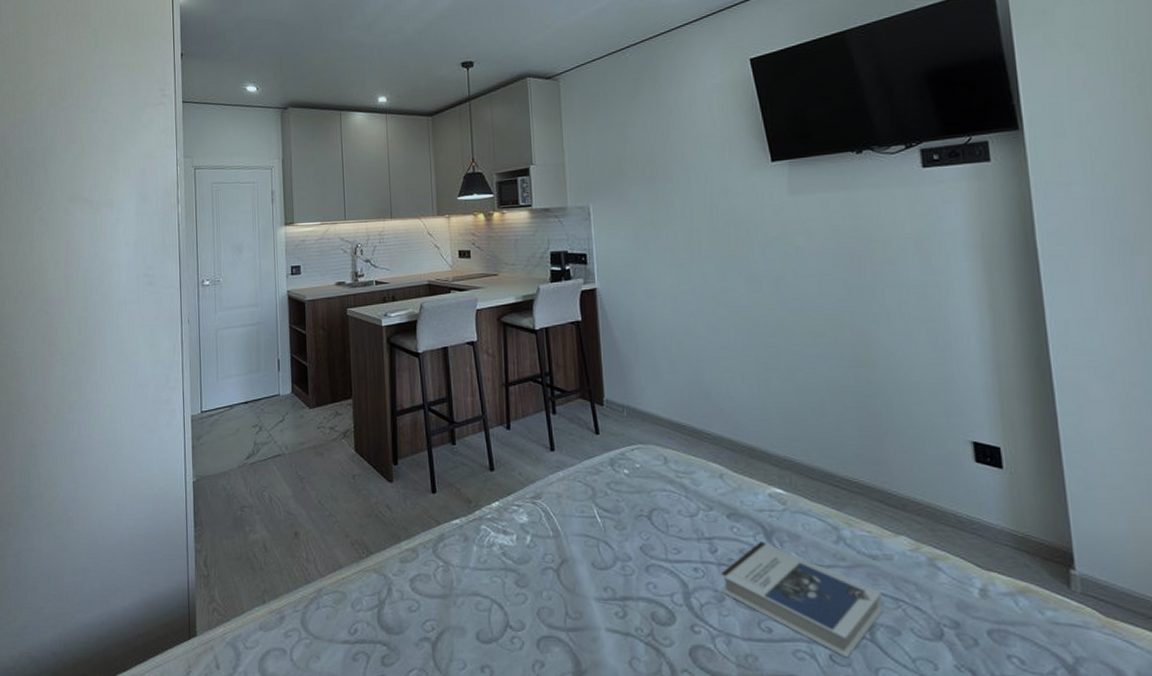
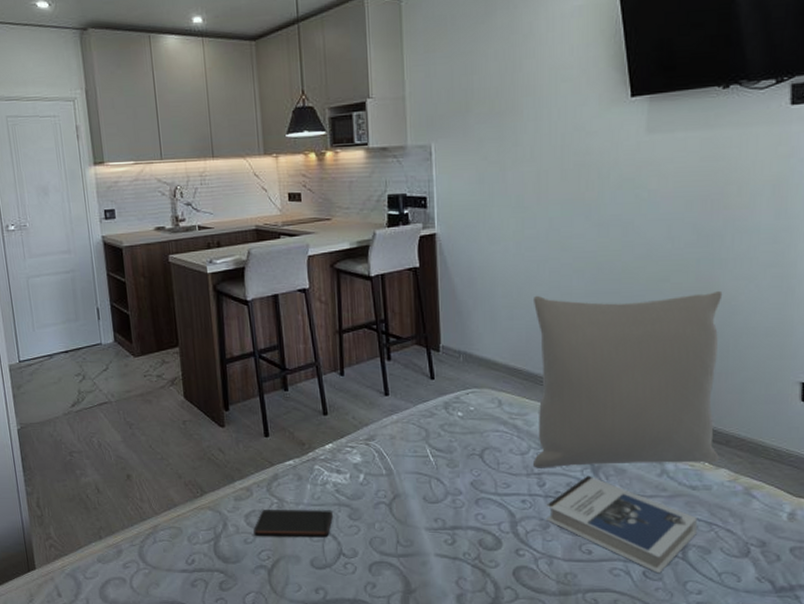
phone: none [418,573,499,607] -> present [253,509,333,538]
pillow: none [692,346,897,532] -> present [532,291,723,468]

